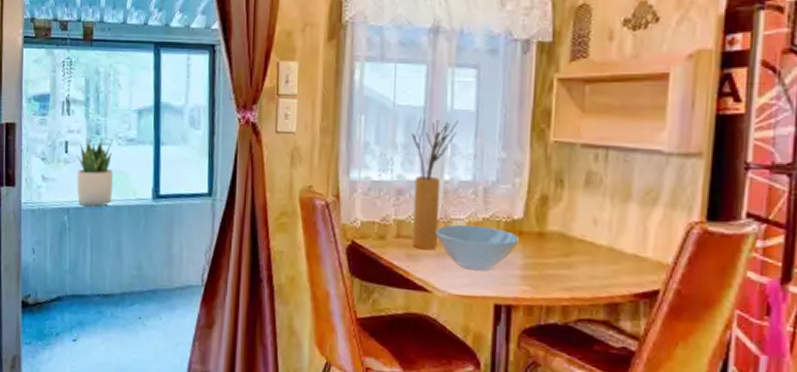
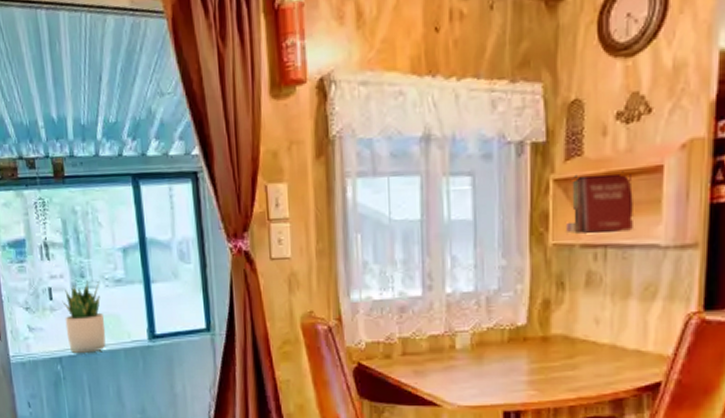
vase: present [411,118,458,251] -> none [410,231,456,365]
bowl: present [435,224,520,271] -> none [441,335,525,380]
books: none [568,75,637,135] -> present [566,171,633,233]

